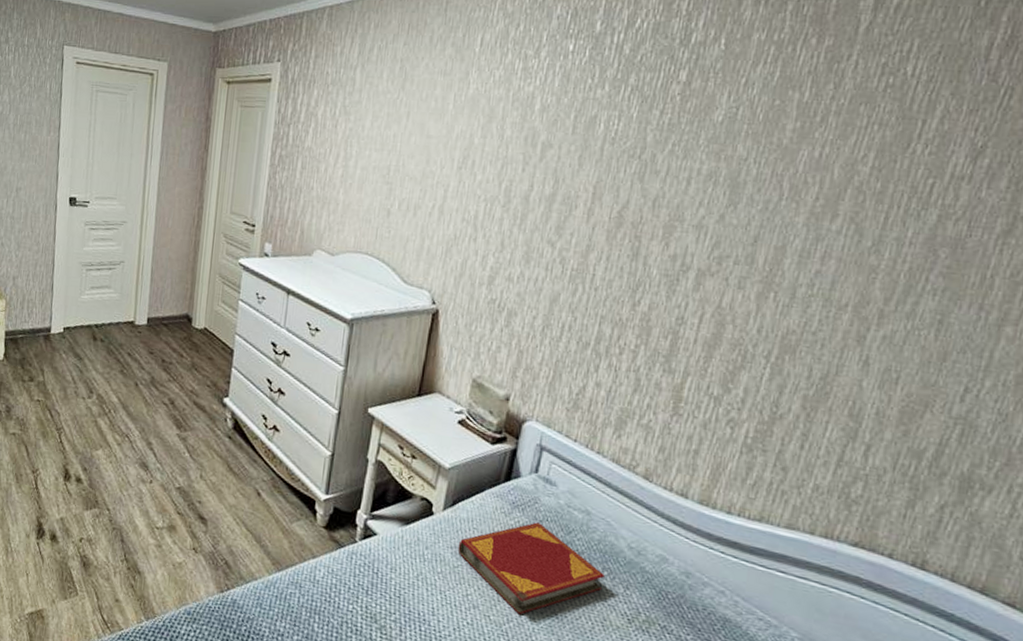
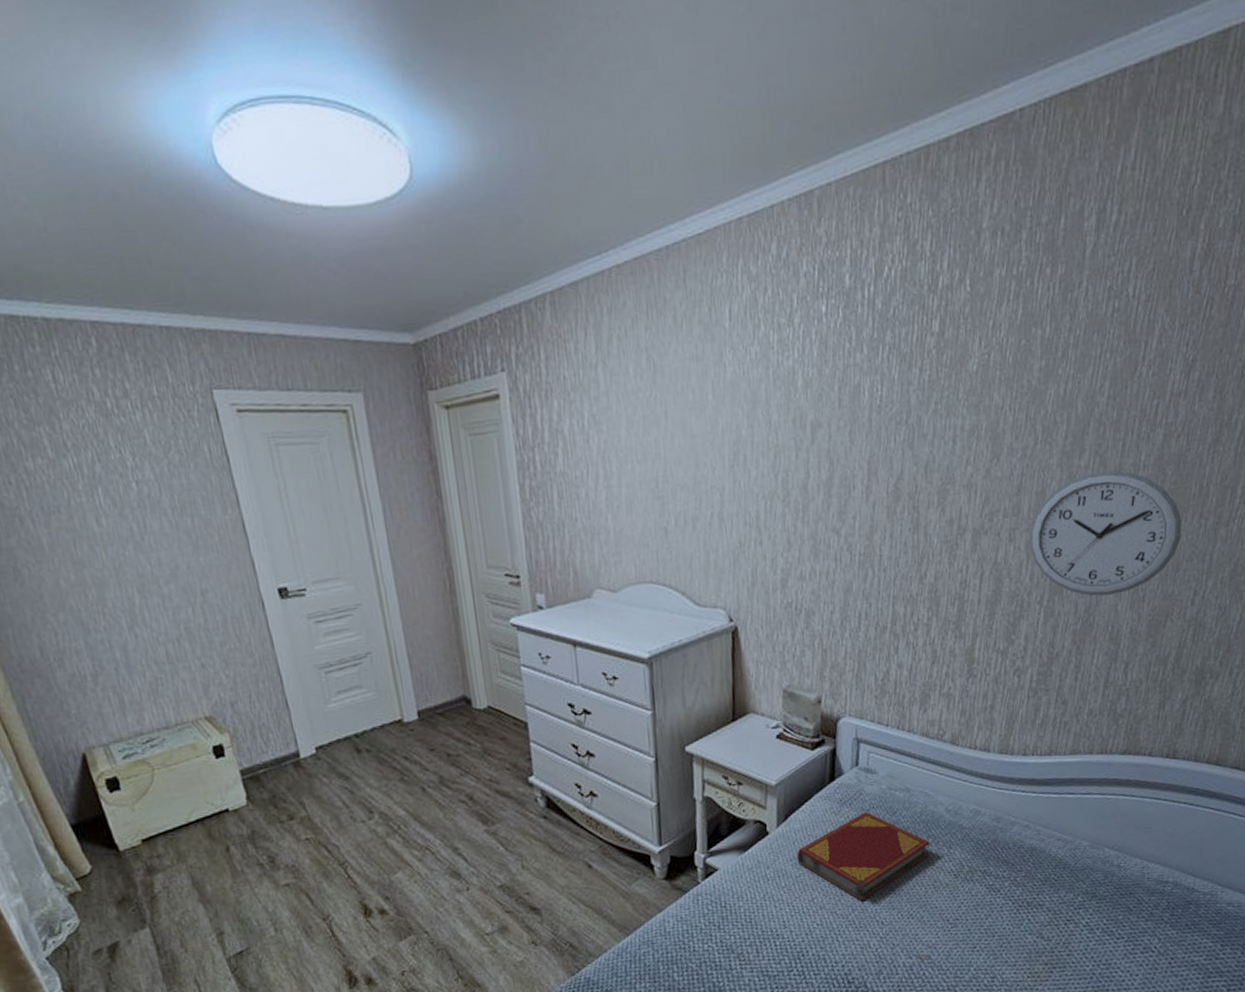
wall clock: none [760,238,955,369] -> present [1029,470,1182,596]

